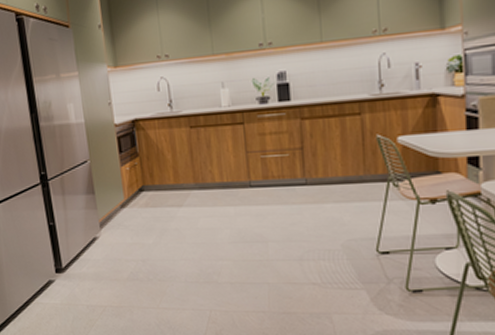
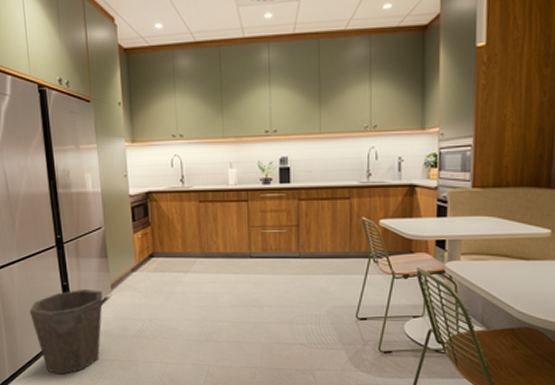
waste bin: none [16,228,92,323] -> present [29,288,103,375]

